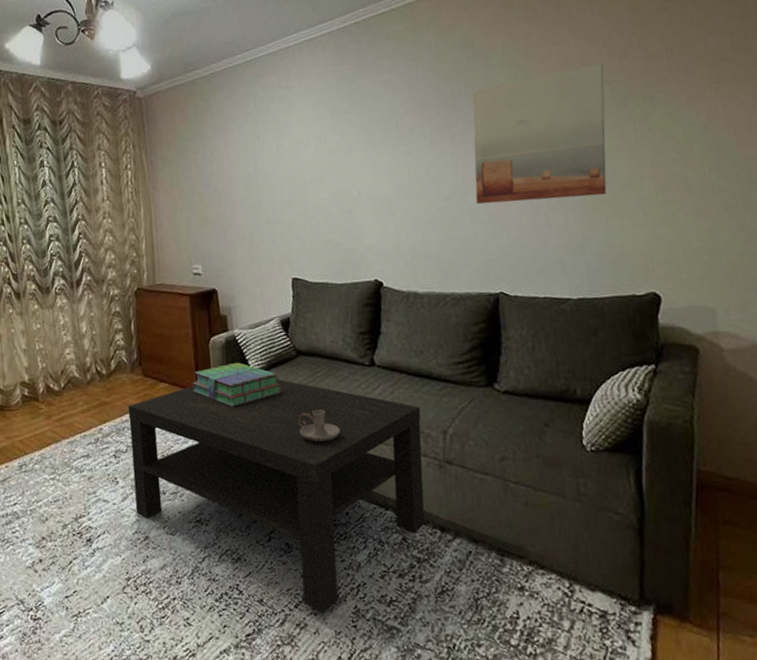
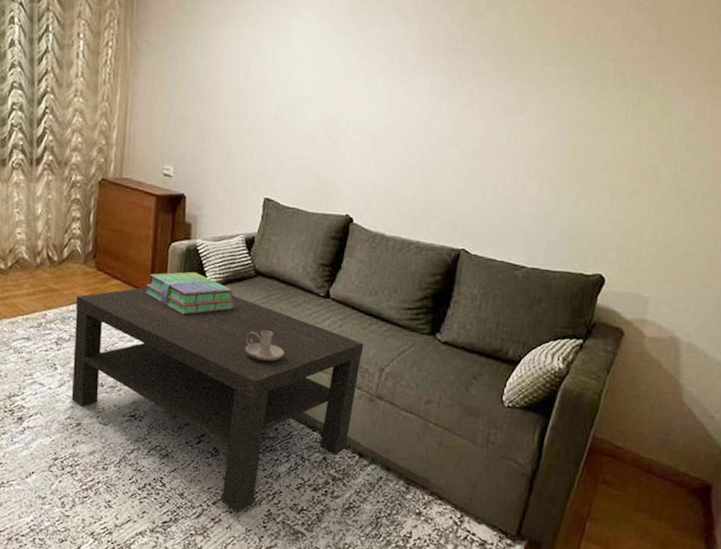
wall art: present [471,63,607,205] -> none [460,37,615,173]

